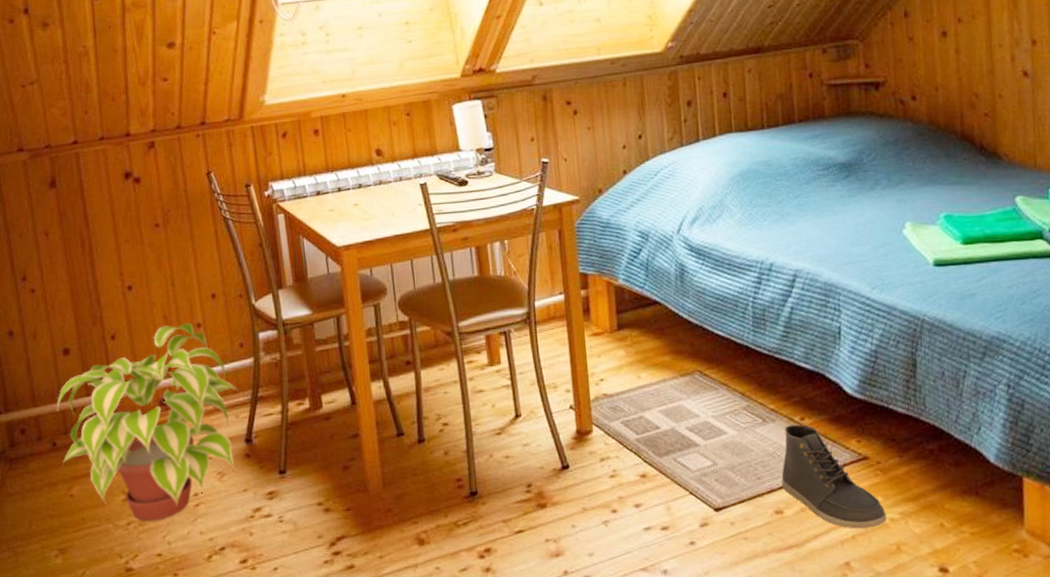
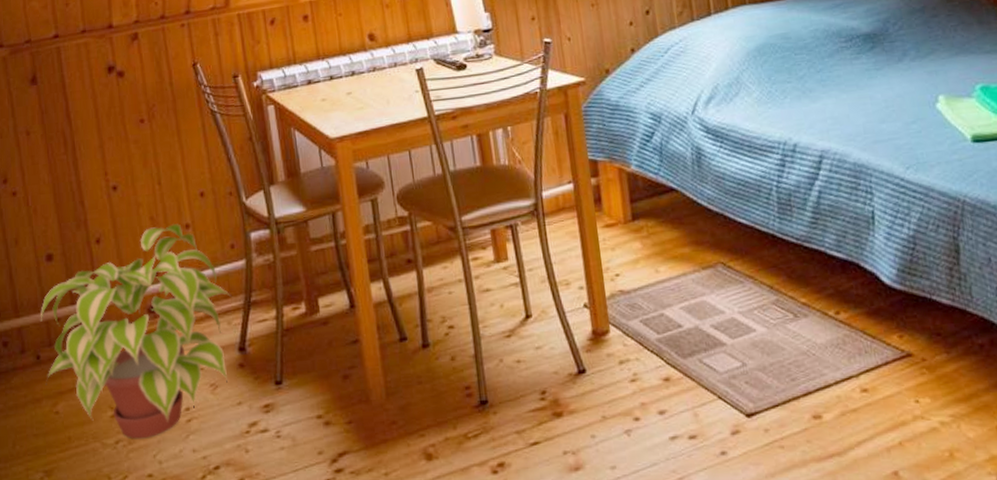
sneaker: present [781,424,887,529] -> none [818,319,937,434]

